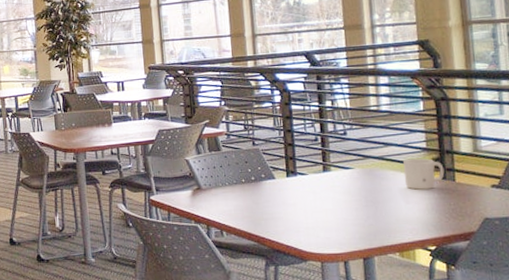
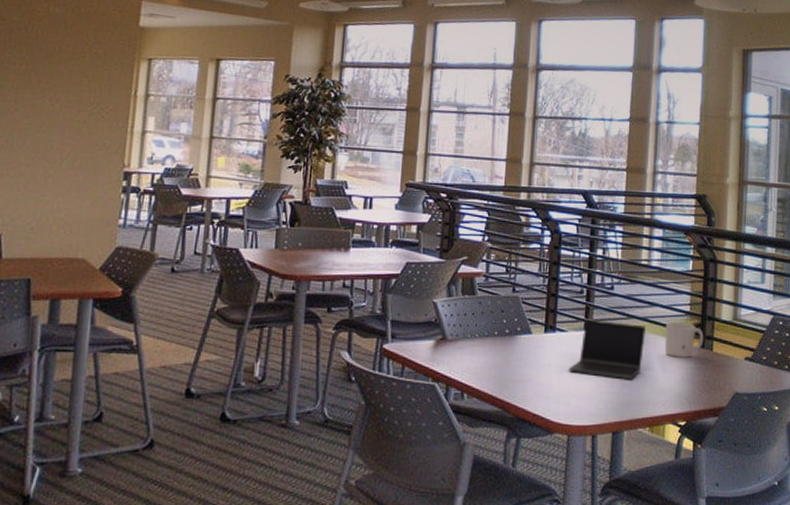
laptop computer: none [313,162,385,212] -> present [568,319,646,380]

